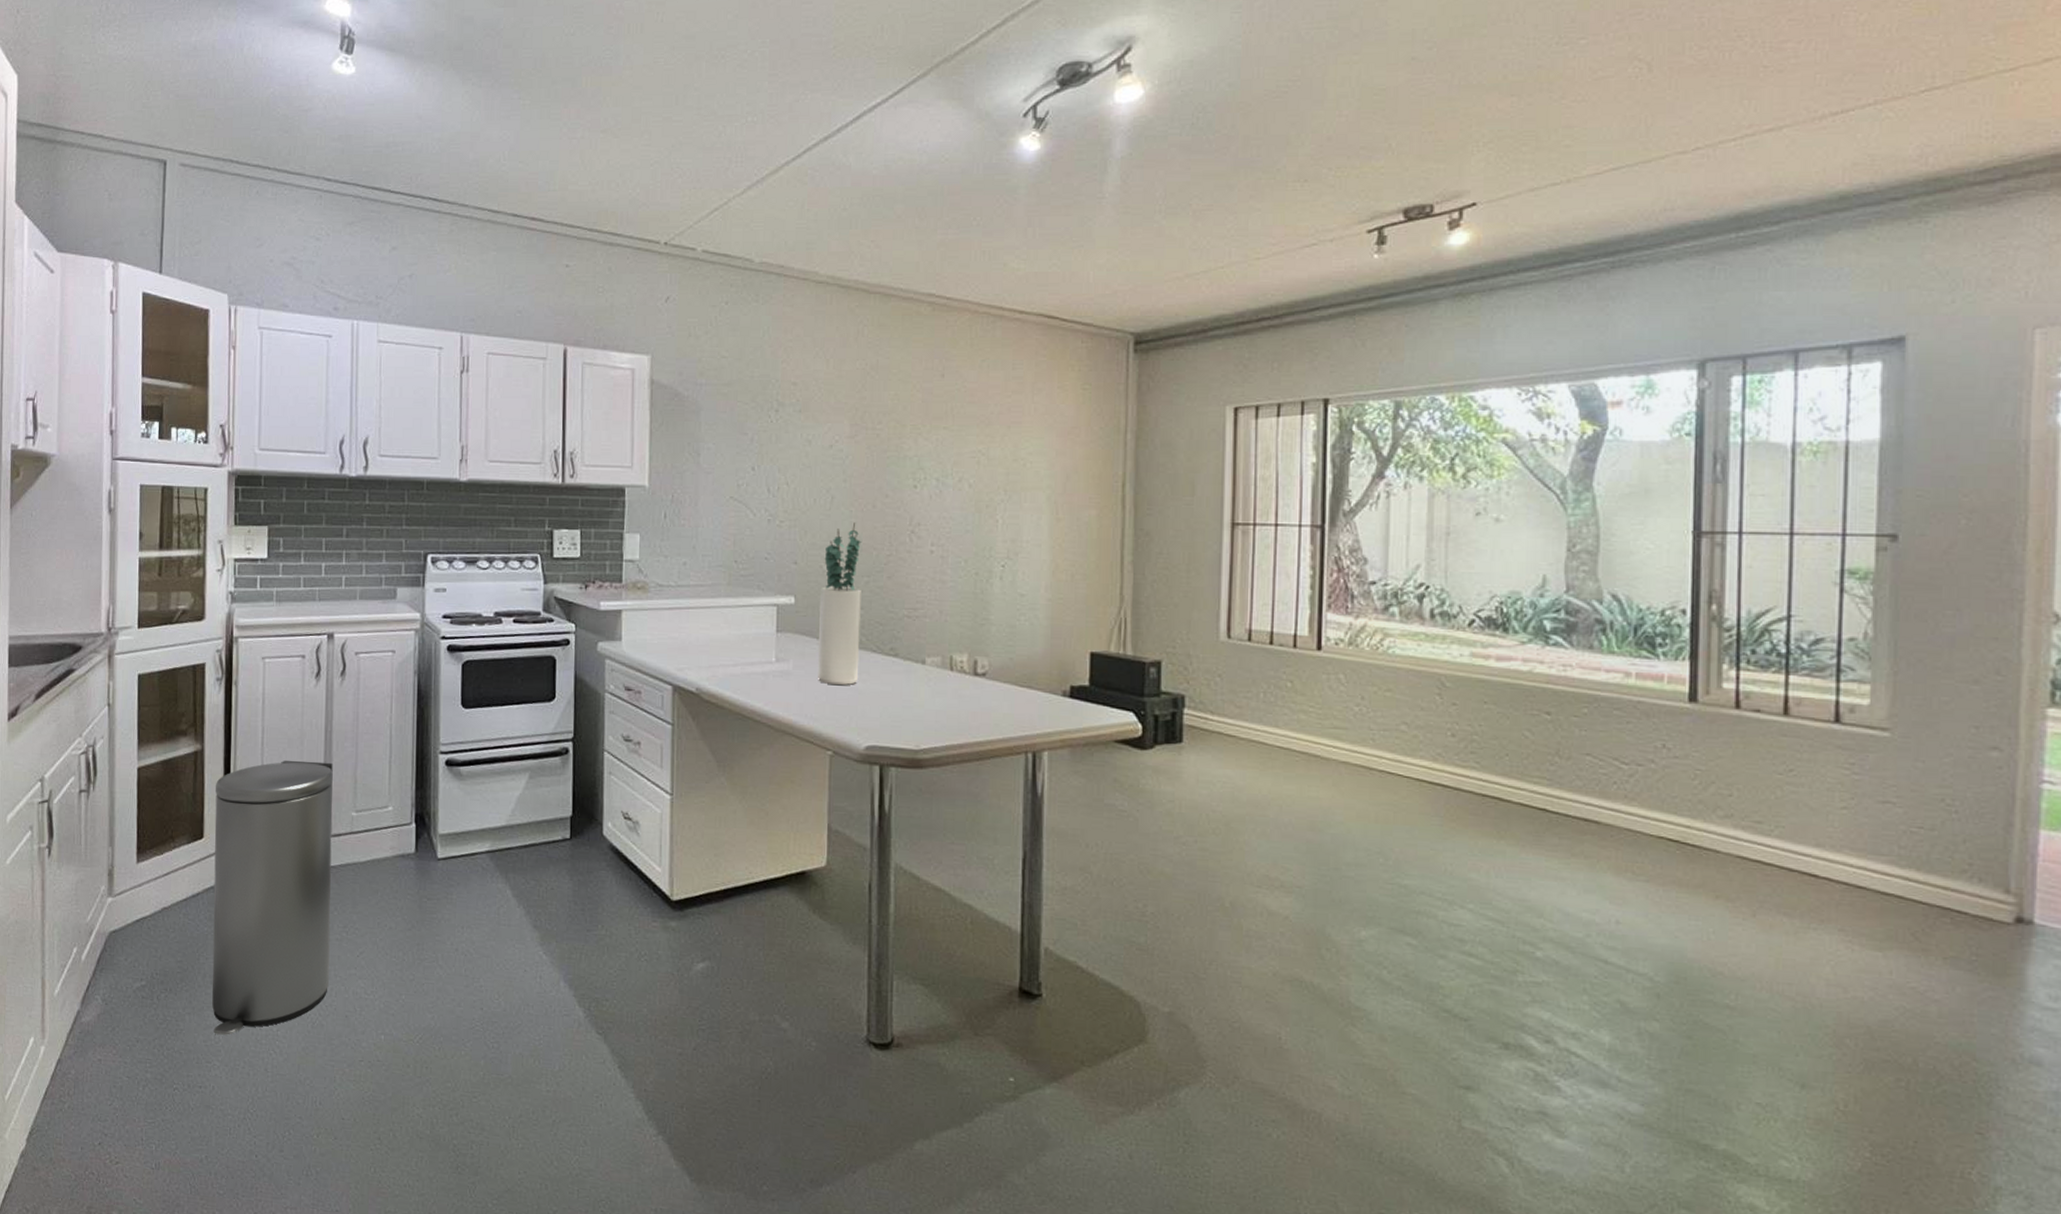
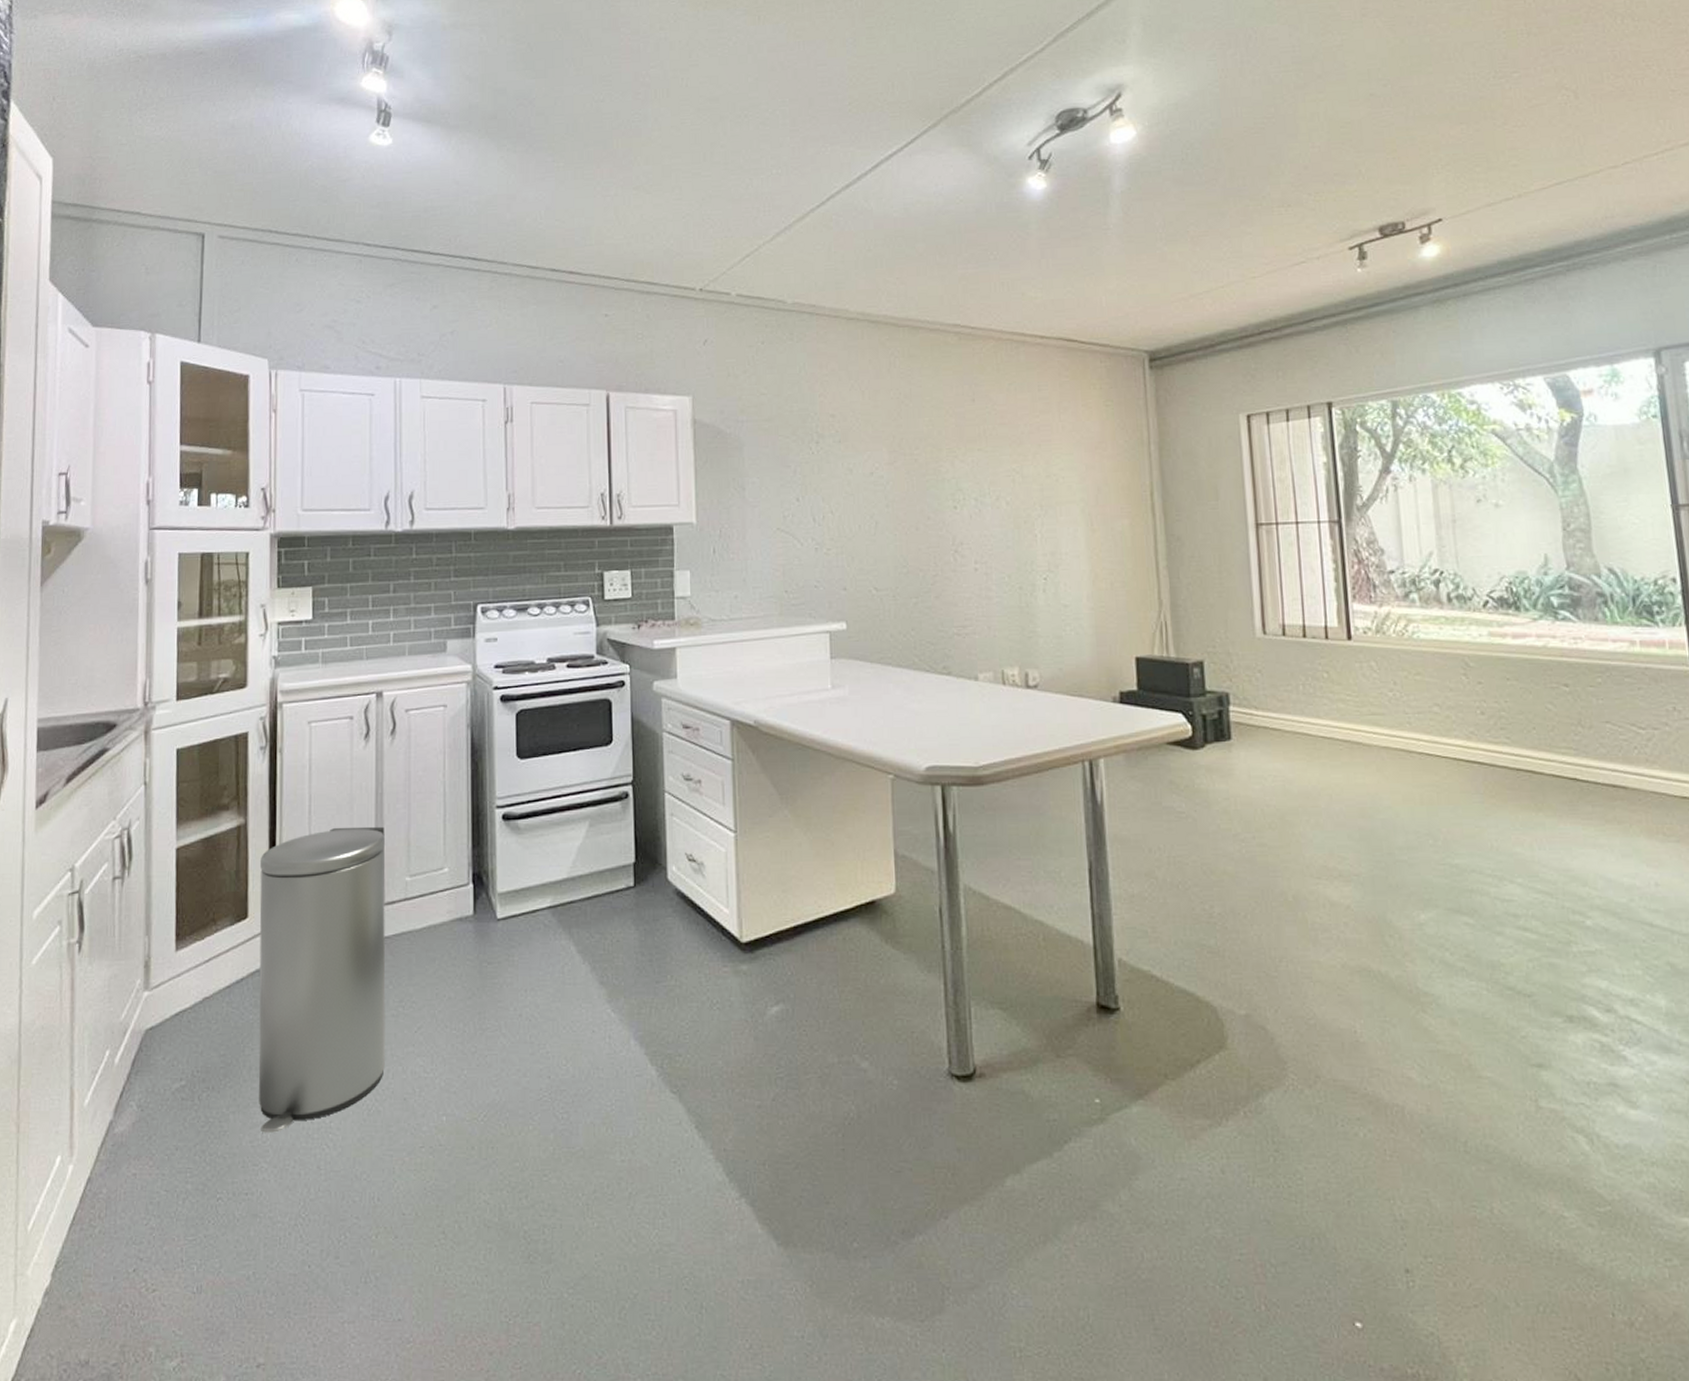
vase: present [817,522,861,686] -> none [871,546,914,708]

